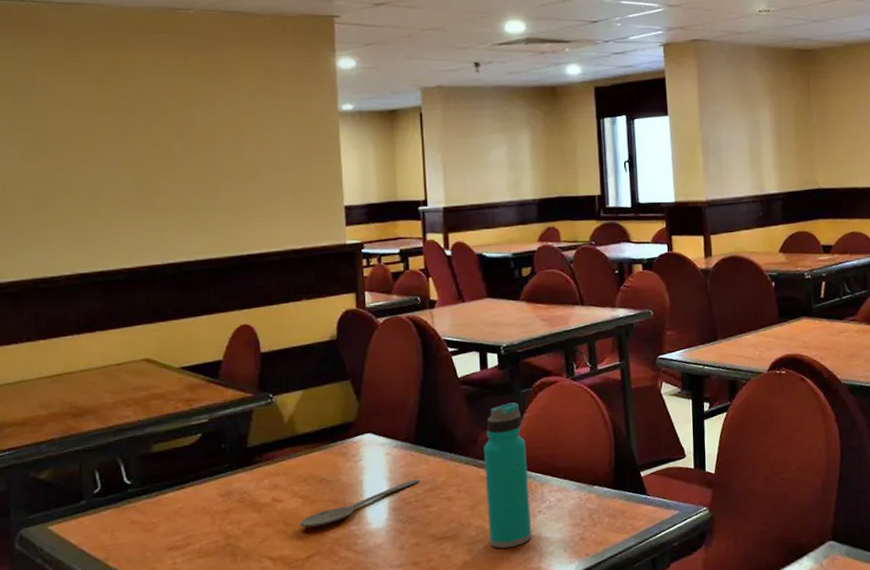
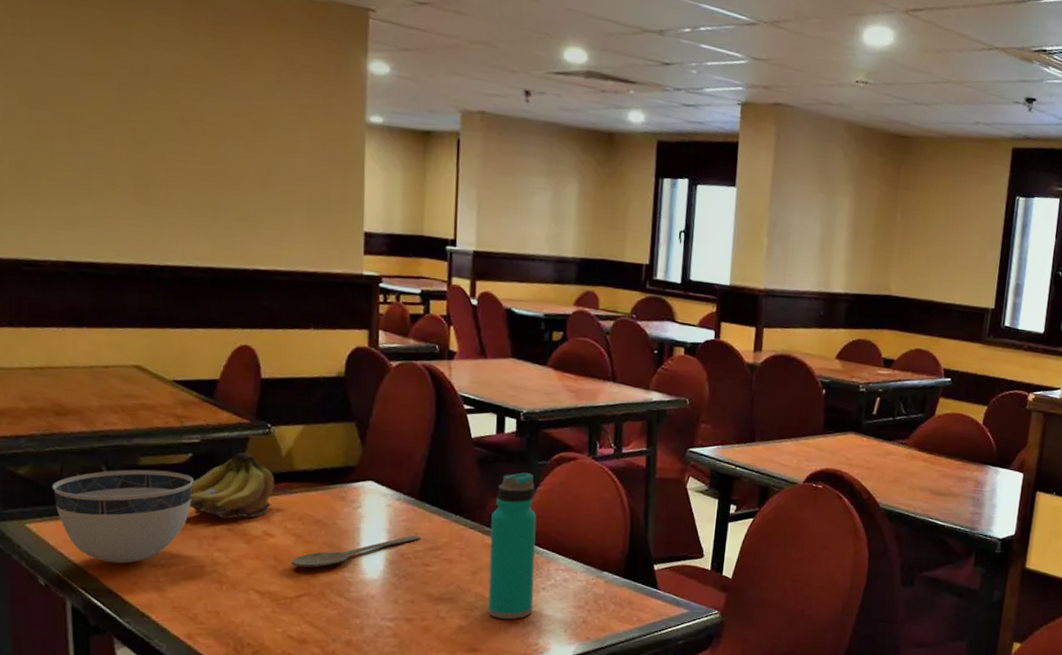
bowl: none [72,453,204,552] -> present [52,469,194,564]
fruit: none [201,425,280,491] -> present [190,452,275,519]

